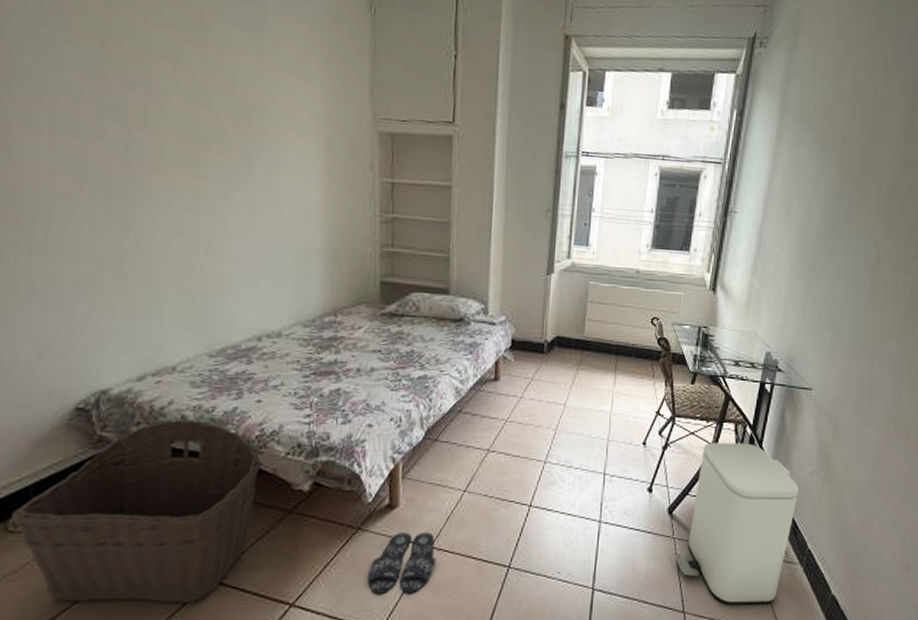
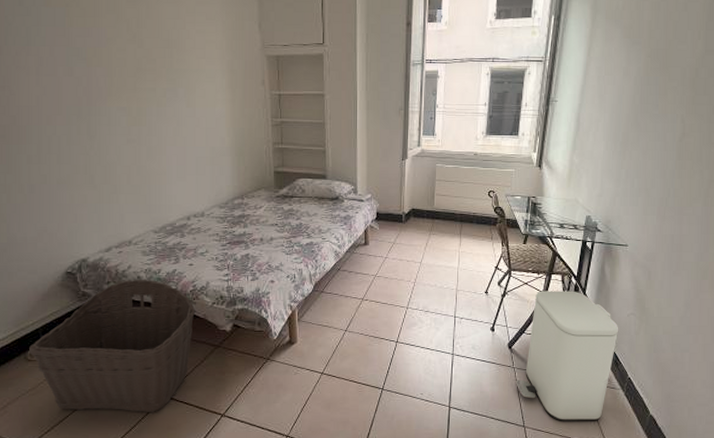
slippers: present [368,532,437,595] -> none [277,362,327,409]

